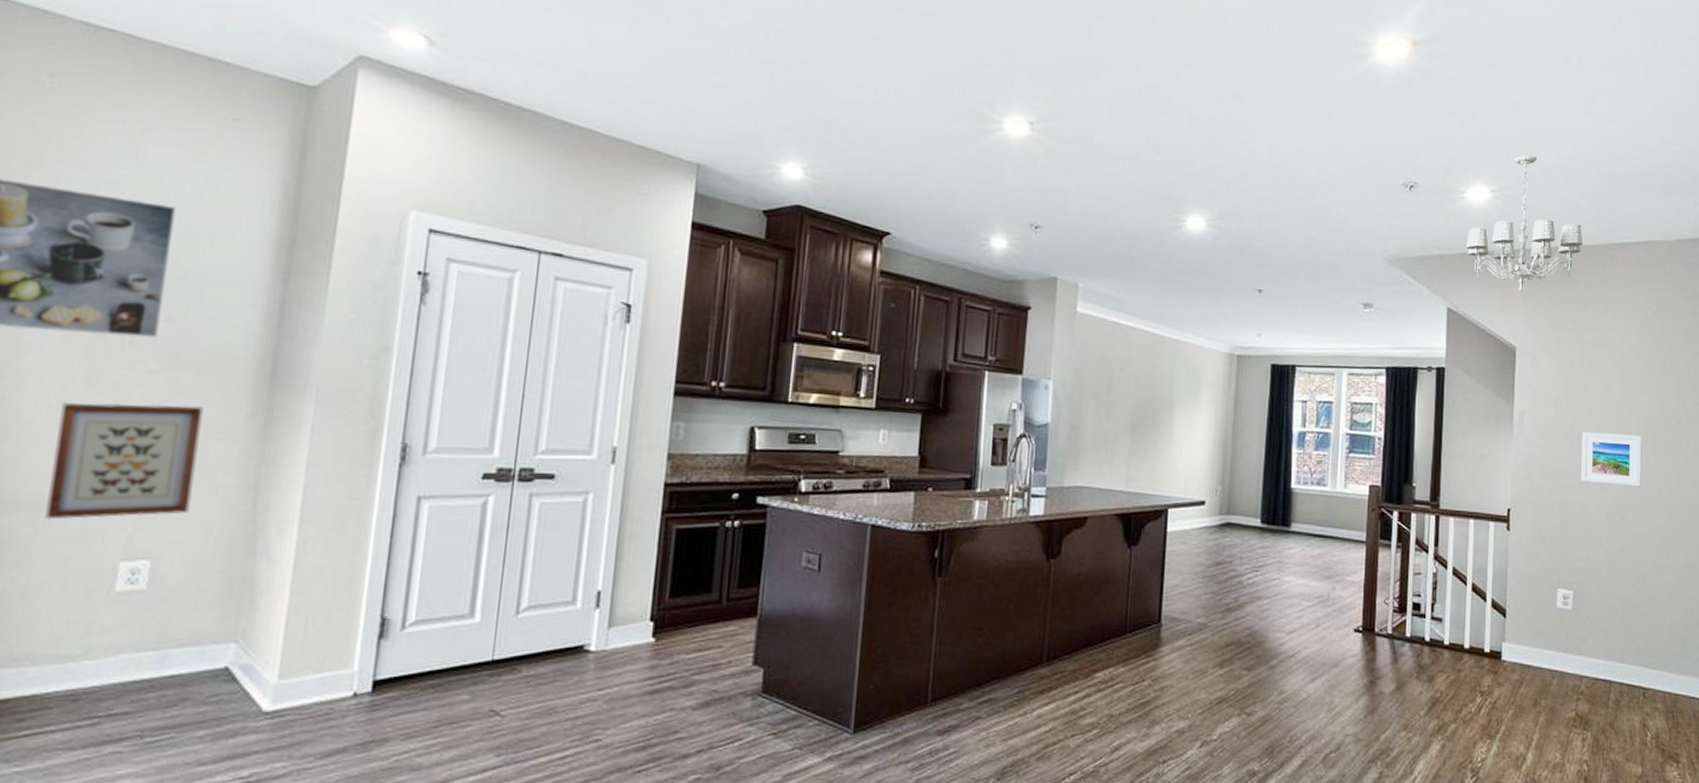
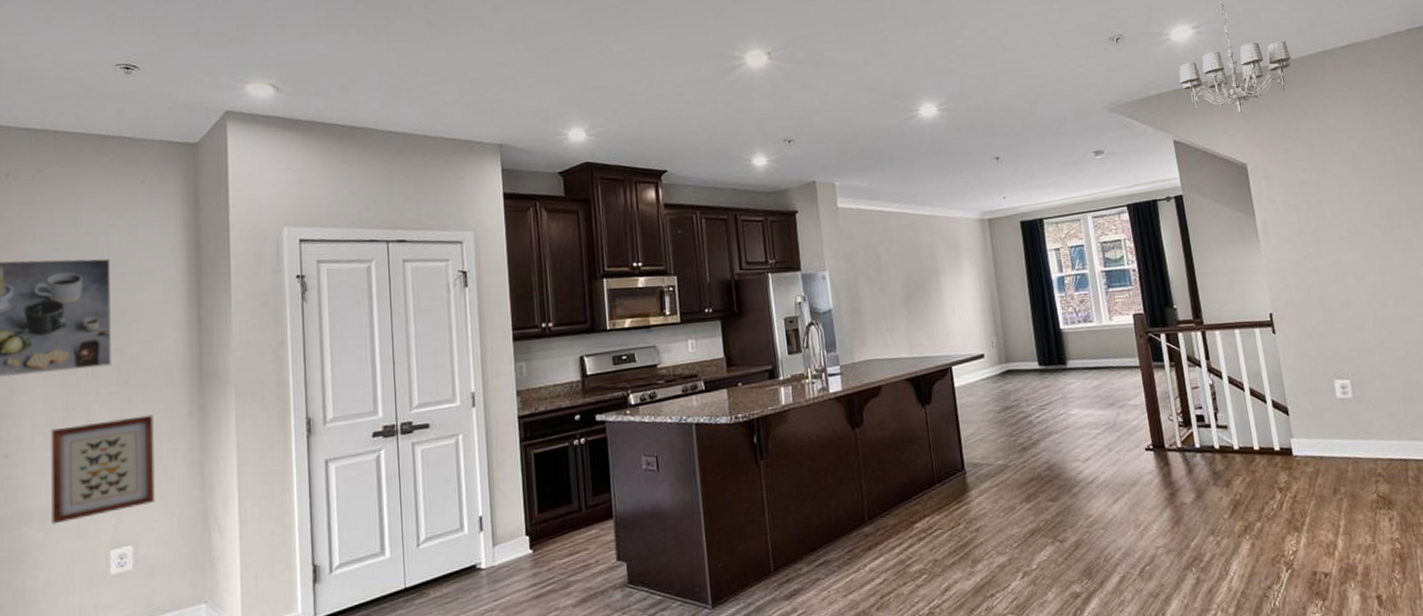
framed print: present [1580,431,1642,487] -> none [1327,223,1396,277]

